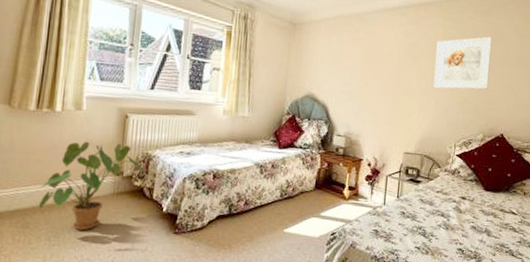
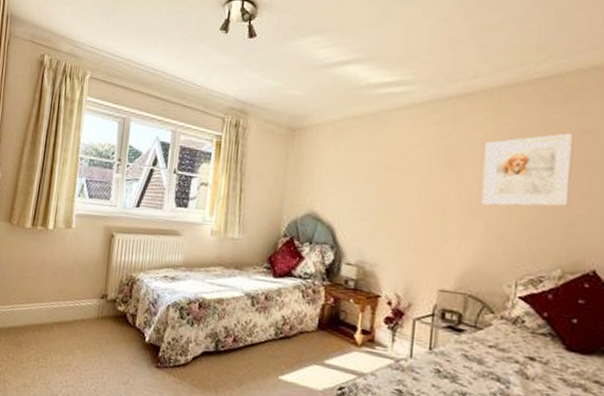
house plant: present [38,141,146,230] -> none [31,260,129,354]

